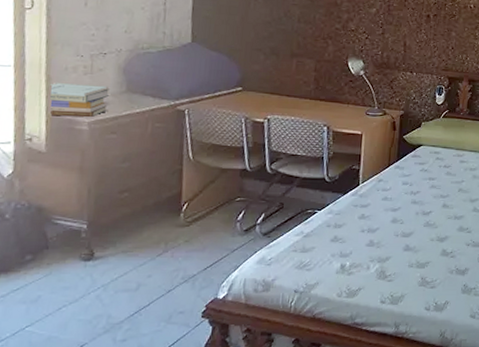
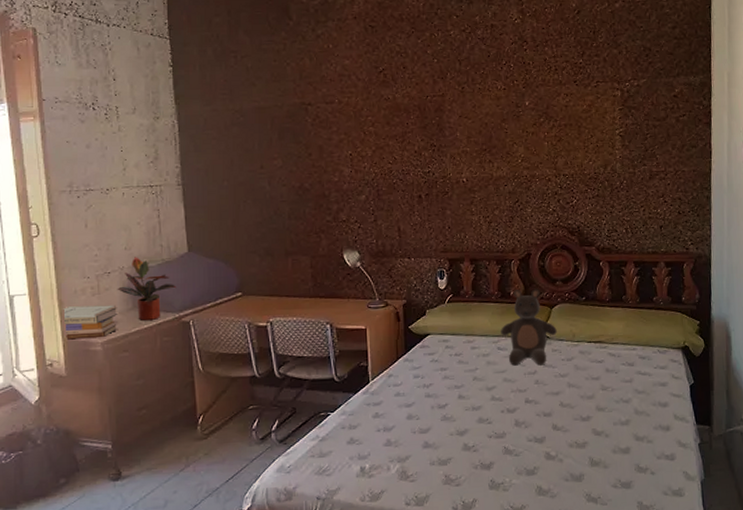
potted plant: none [111,41,175,105] -> present [117,257,177,320]

